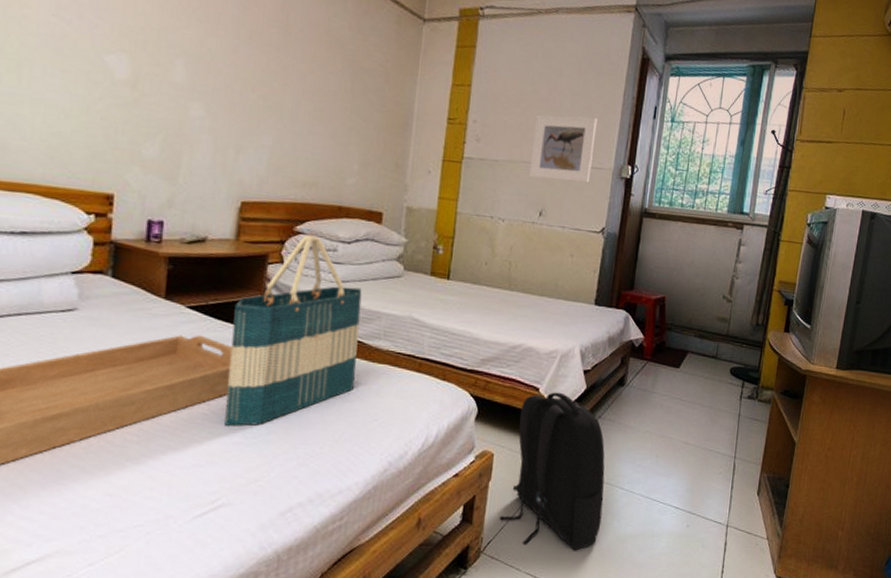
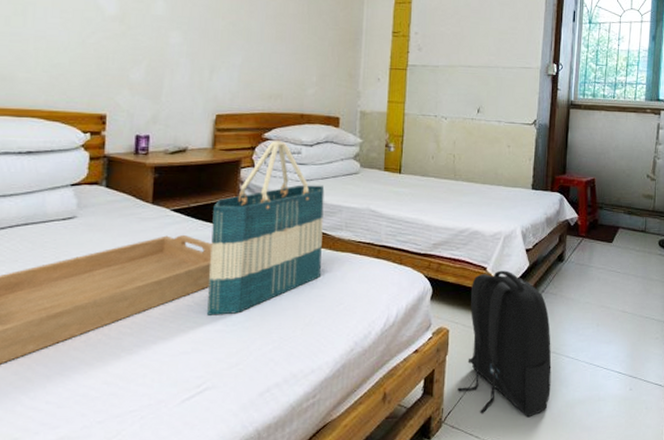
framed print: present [529,115,597,183] -> none [467,23,524,81]

